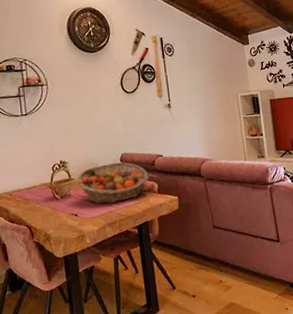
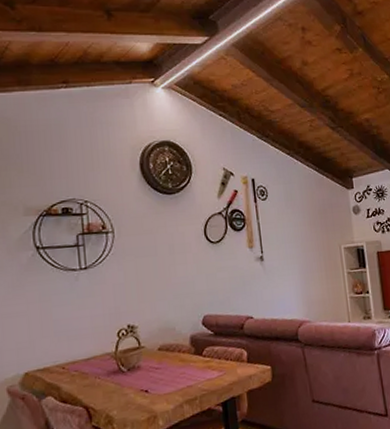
fruit basket: present [77,162,149,205] -> none [149,325,237,378]

